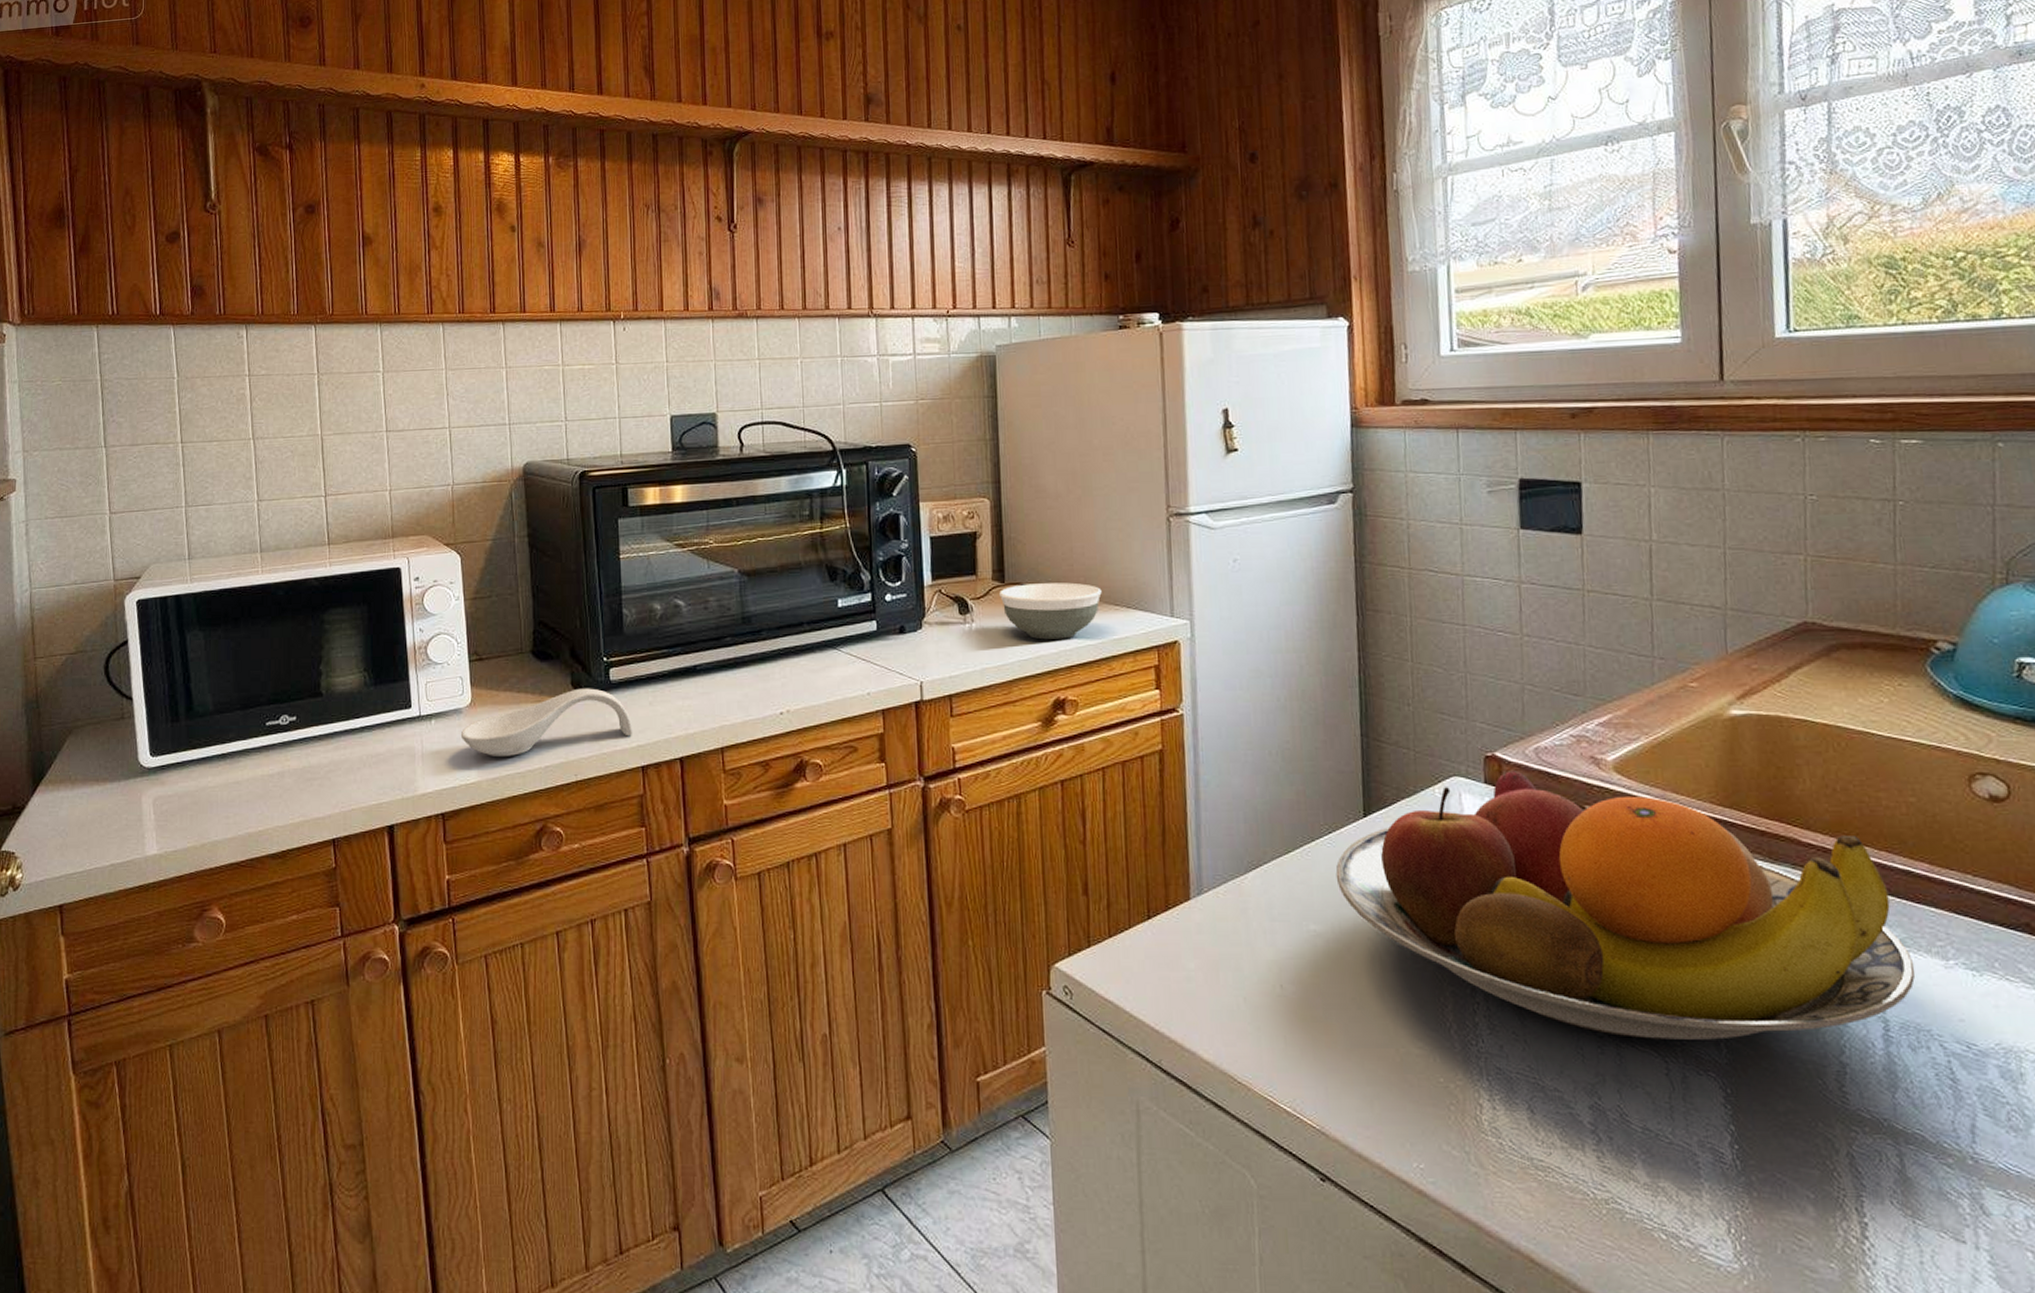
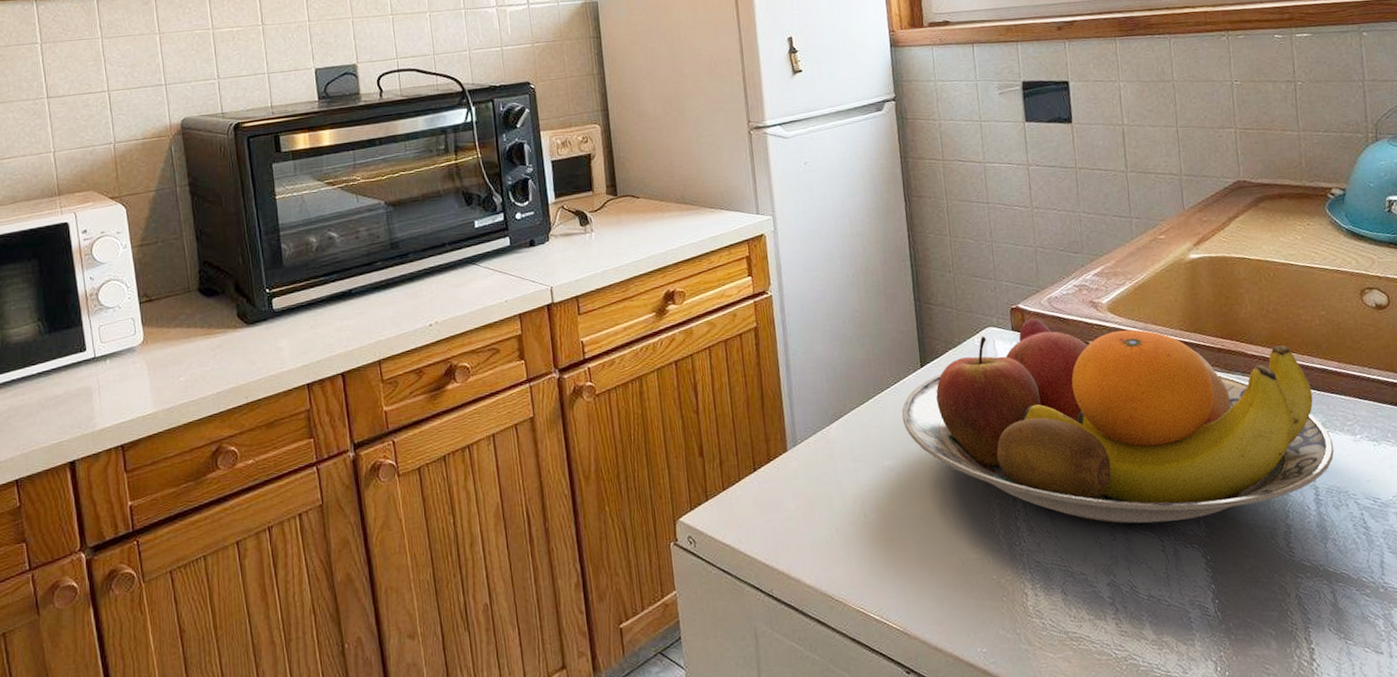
spoon rest: present [460,688,633,756] -> none [135,317,298,388]
bowl: present [999,582,1102,640] -> none [613,191,699,242]

